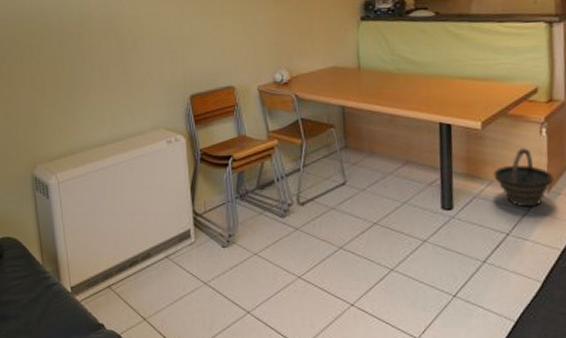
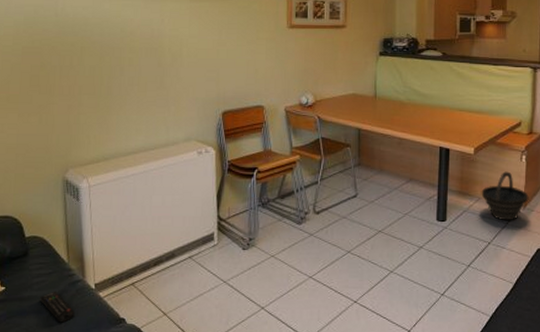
remote control: none [18,294,53,329] -> present [40,290,74,323]

